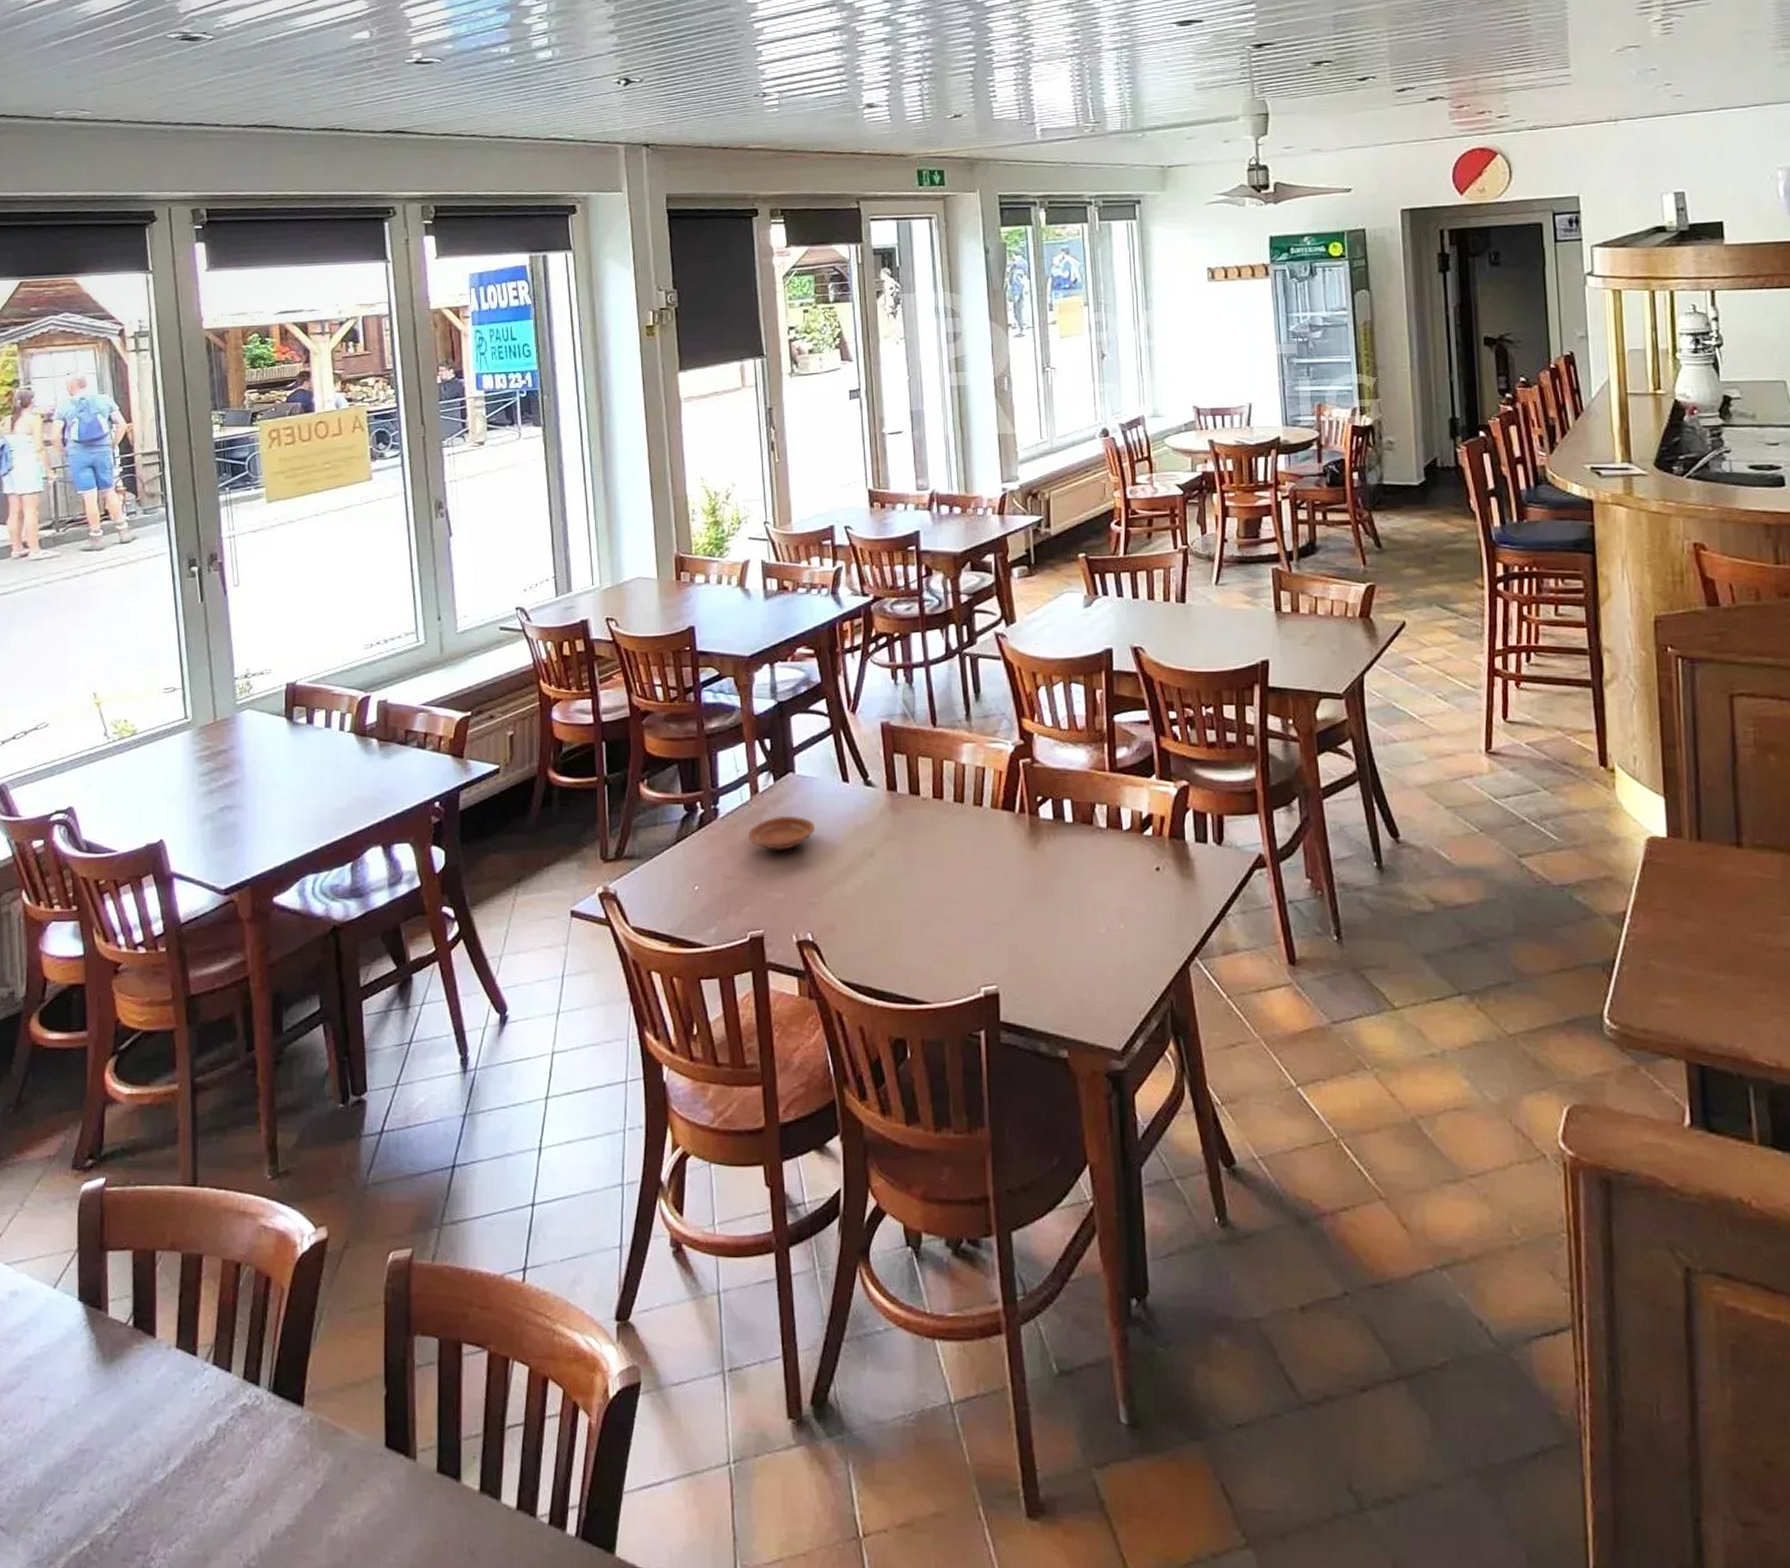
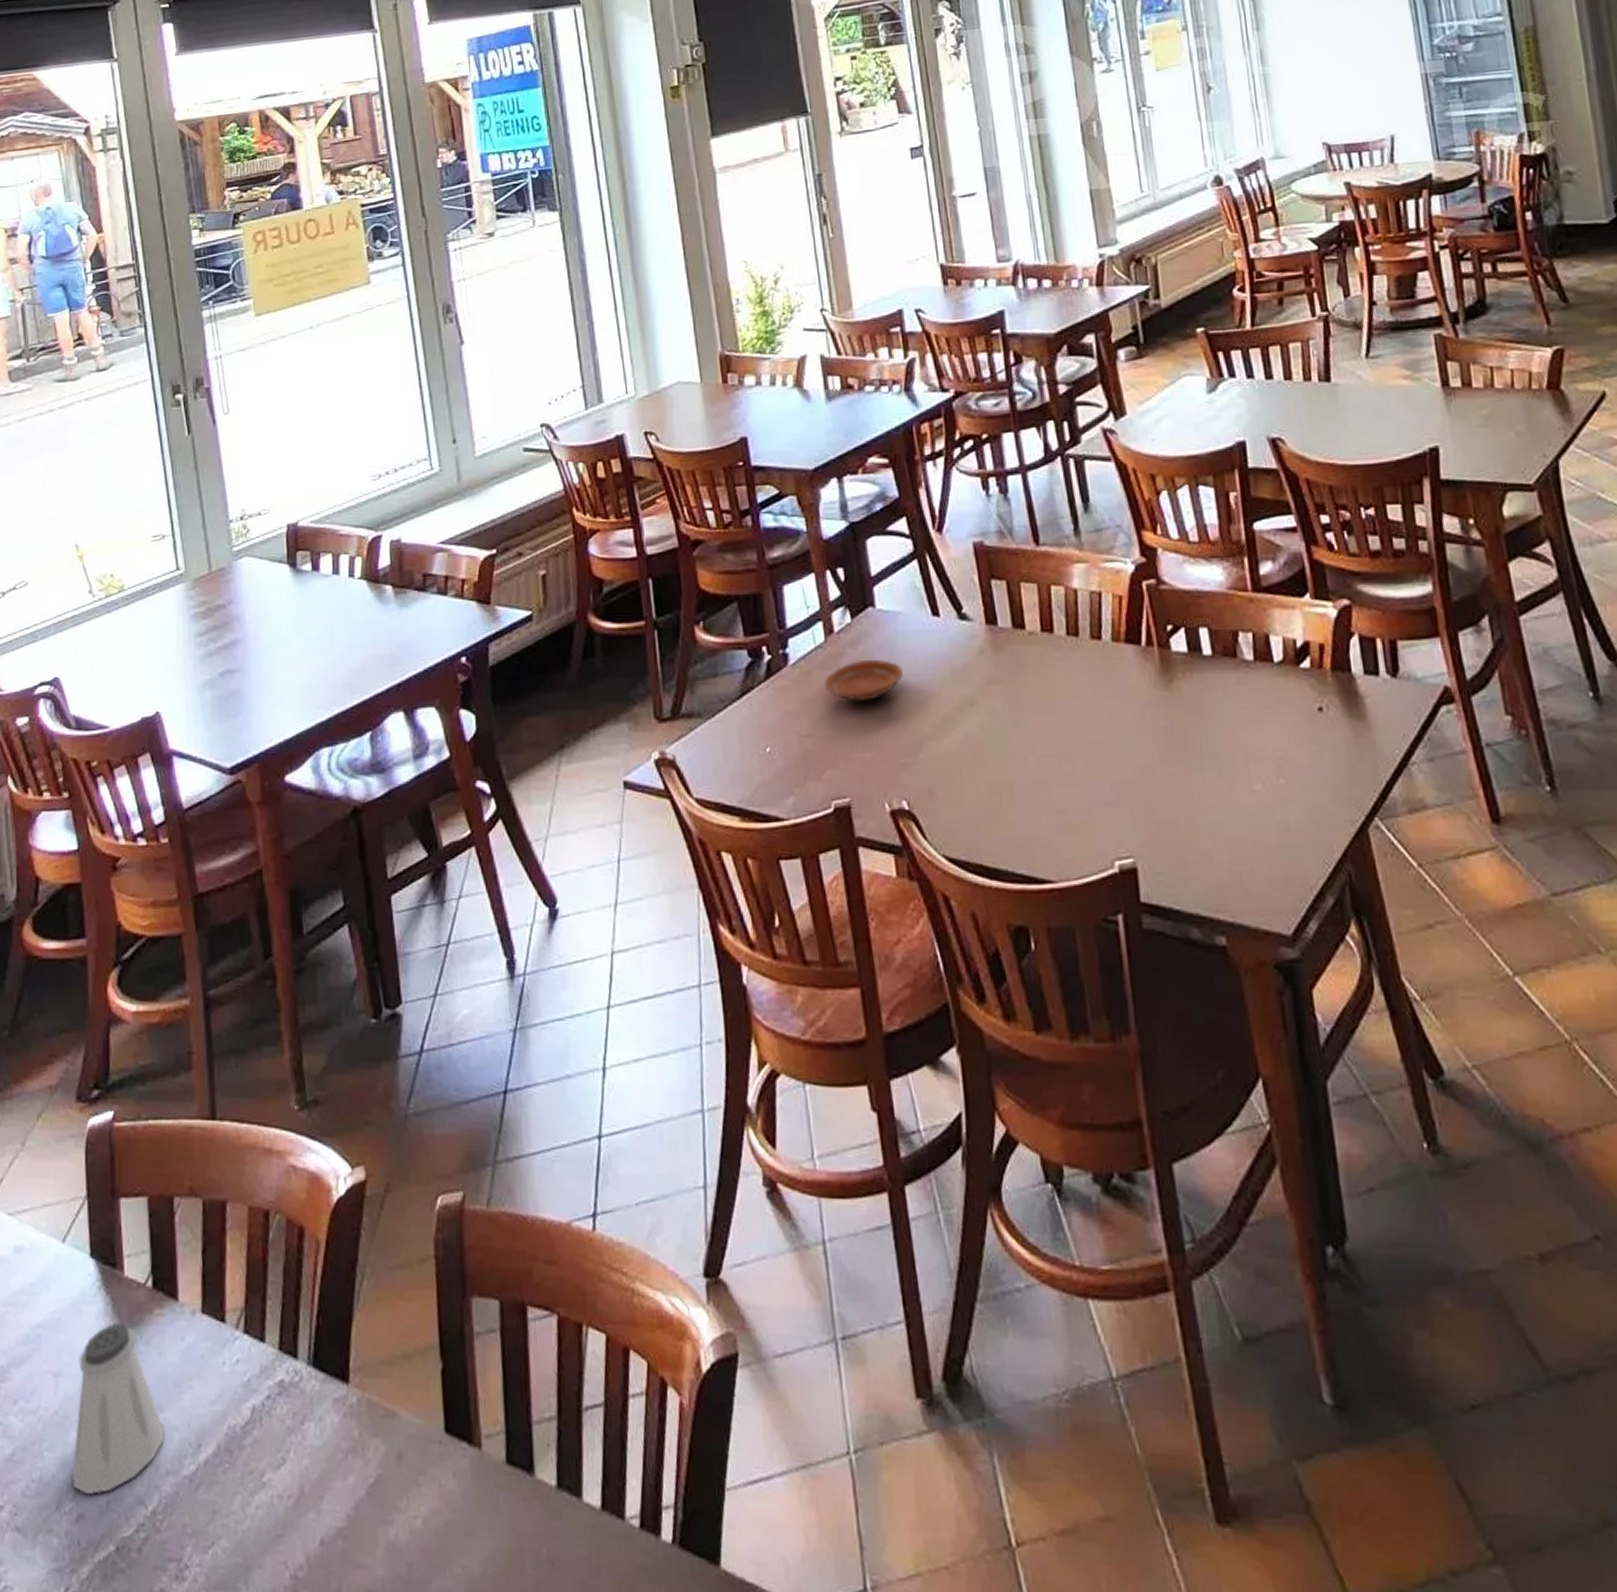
saltshaker: none [54,1356,138,1500] -> present [72,1322,165,1495]

